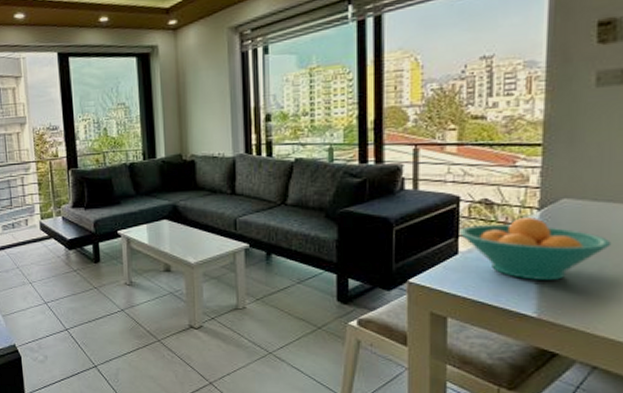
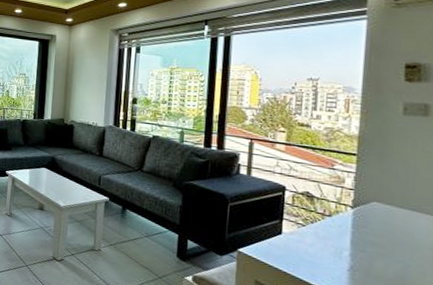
fruit bowl: present [459,217,611,280] -> none [283,212,414,271]

